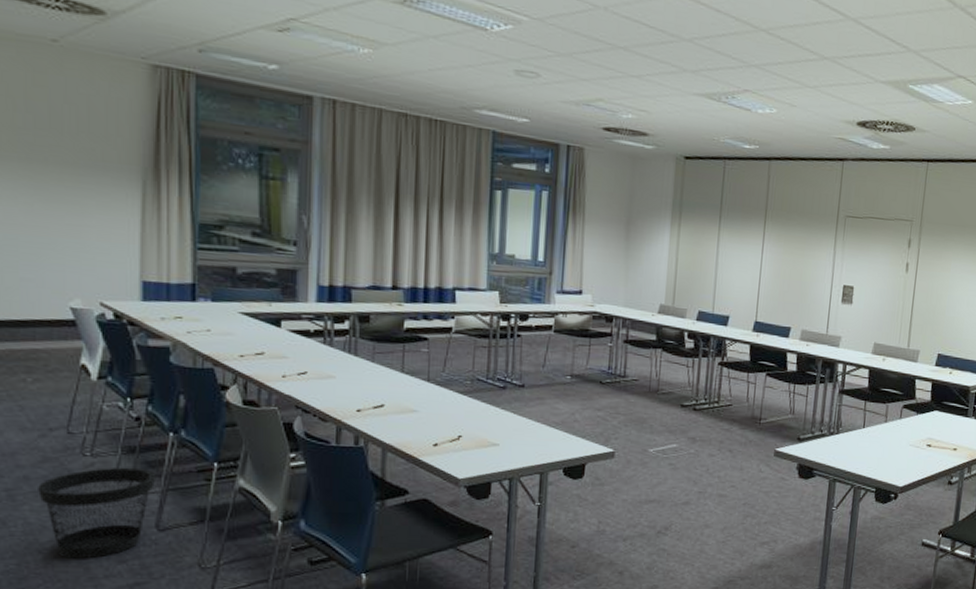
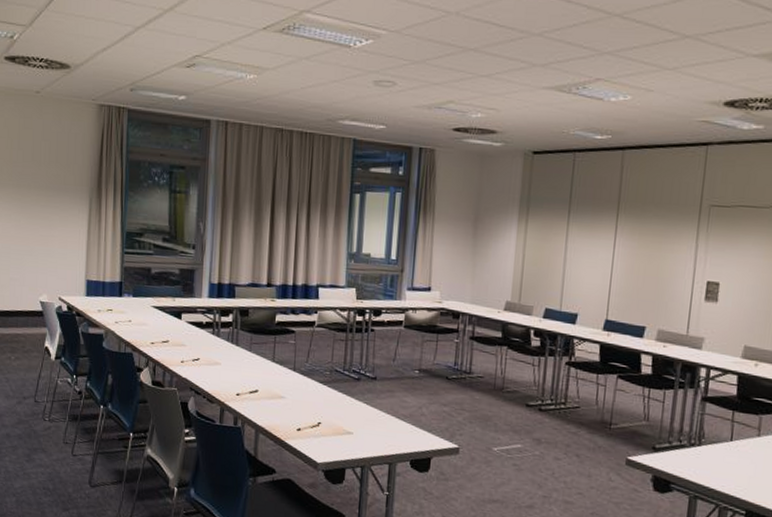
wastebasket: present [38,467,157,559] -> none [15,431,91,505]

